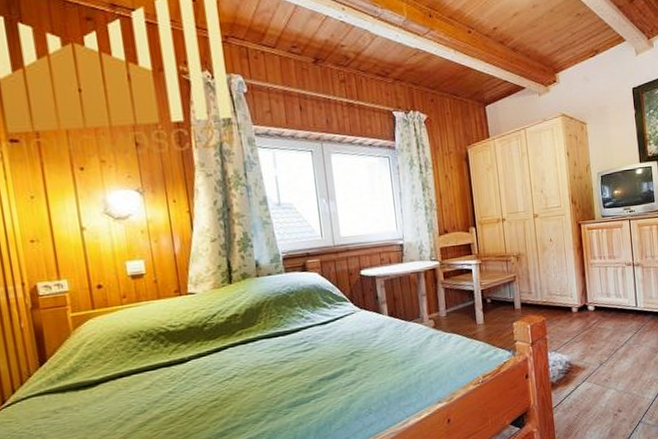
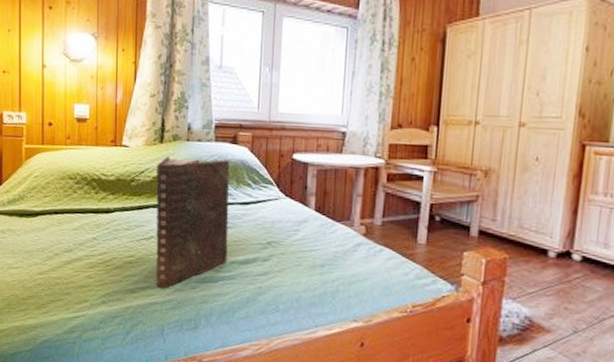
book: none [229,287,316,423] -> present [156,156,230,288]

